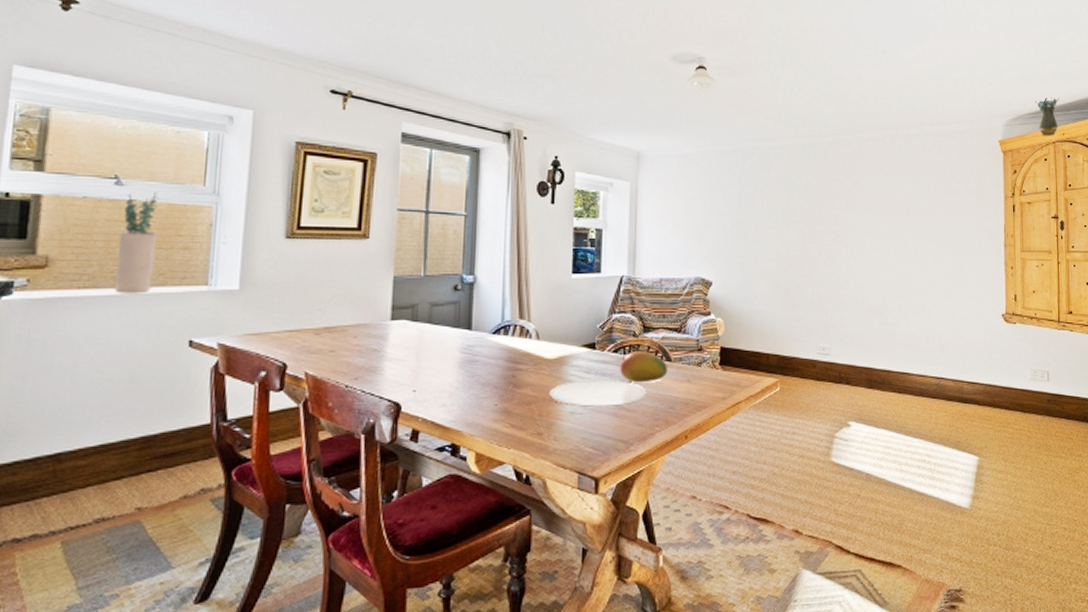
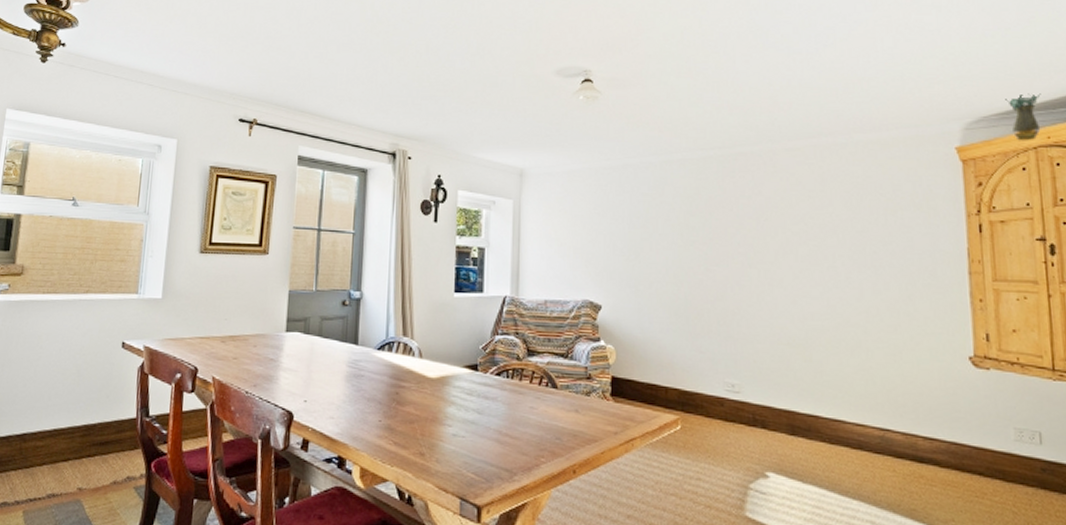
vase: present [114,192,159,294] -> none [68,212,104,300]
plate: present [550,379,646,408] -> none [432,401,531,434]
fruit: present [620,351,668,383] -> none [503,375,554,410]

